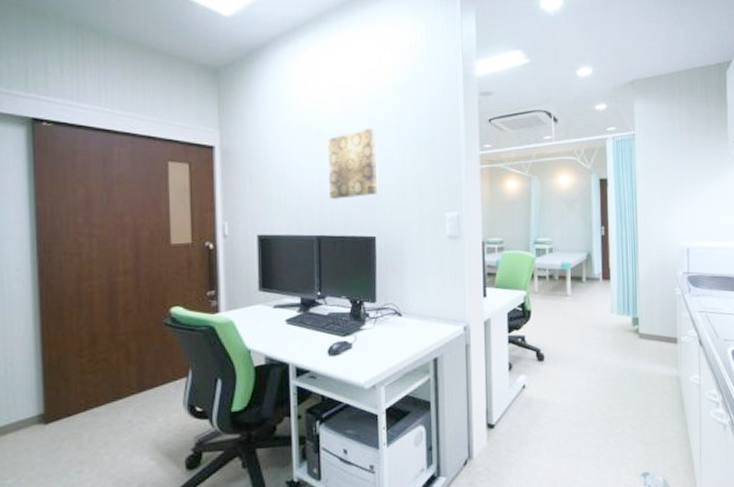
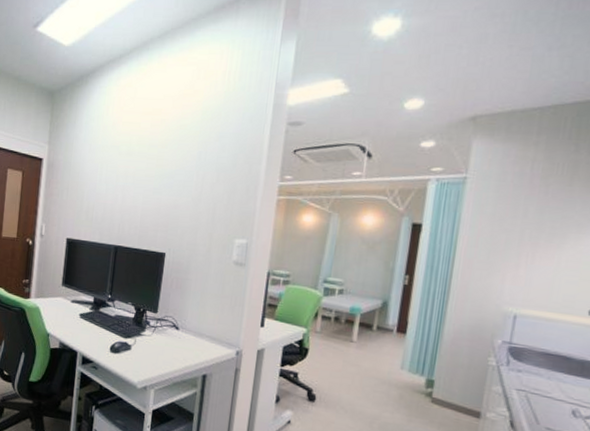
wall art: present [327,127,378,200] -> none [130,151,180,215]

